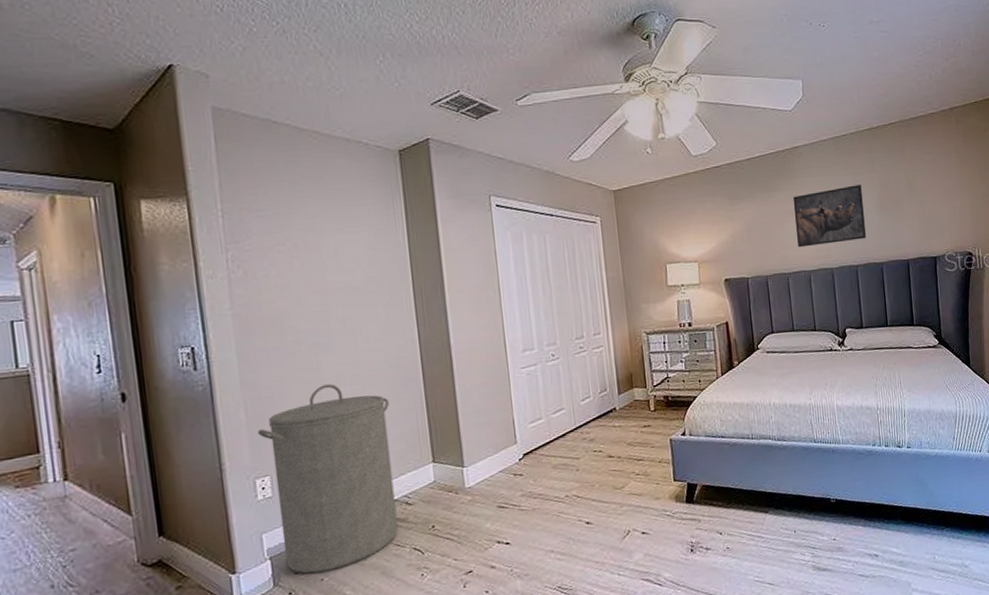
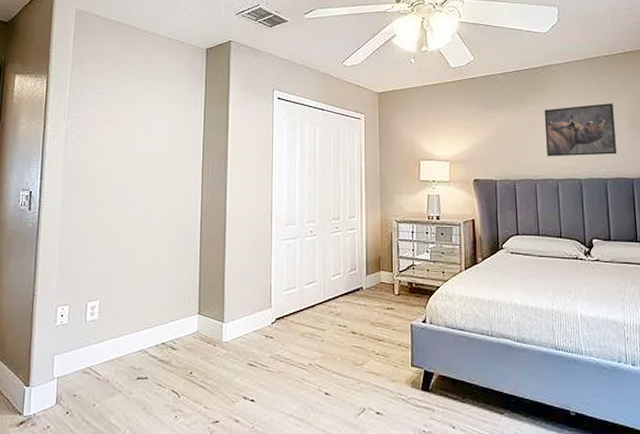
laundry hamper: present [257,384,399,574] -> none [65,234,170,398]

